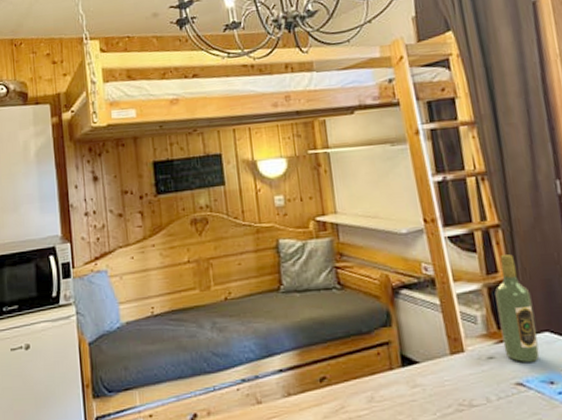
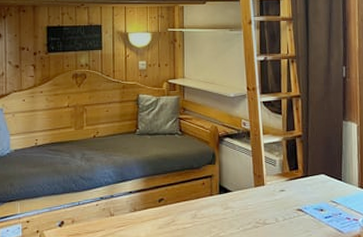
wine bottle: present [494,253,540,362] -> none [291,117,316,195]

